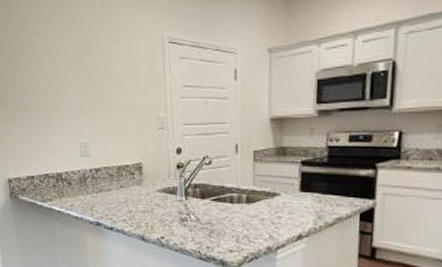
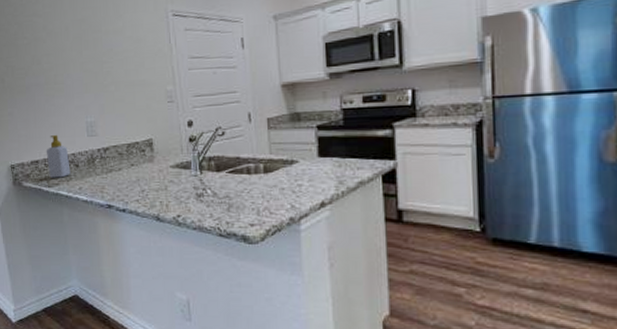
soap bottle: none [41,152,64,194] -> present [46,134,71,178]

